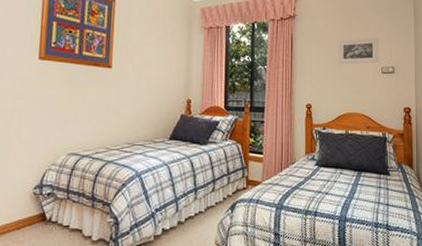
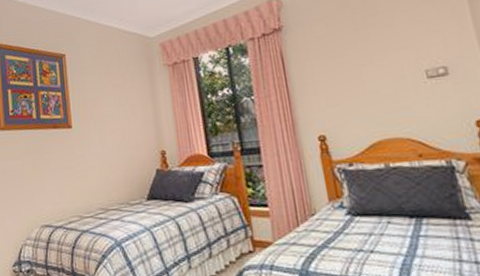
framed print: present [337,37,379,64] -> none [349,31,420,77]

